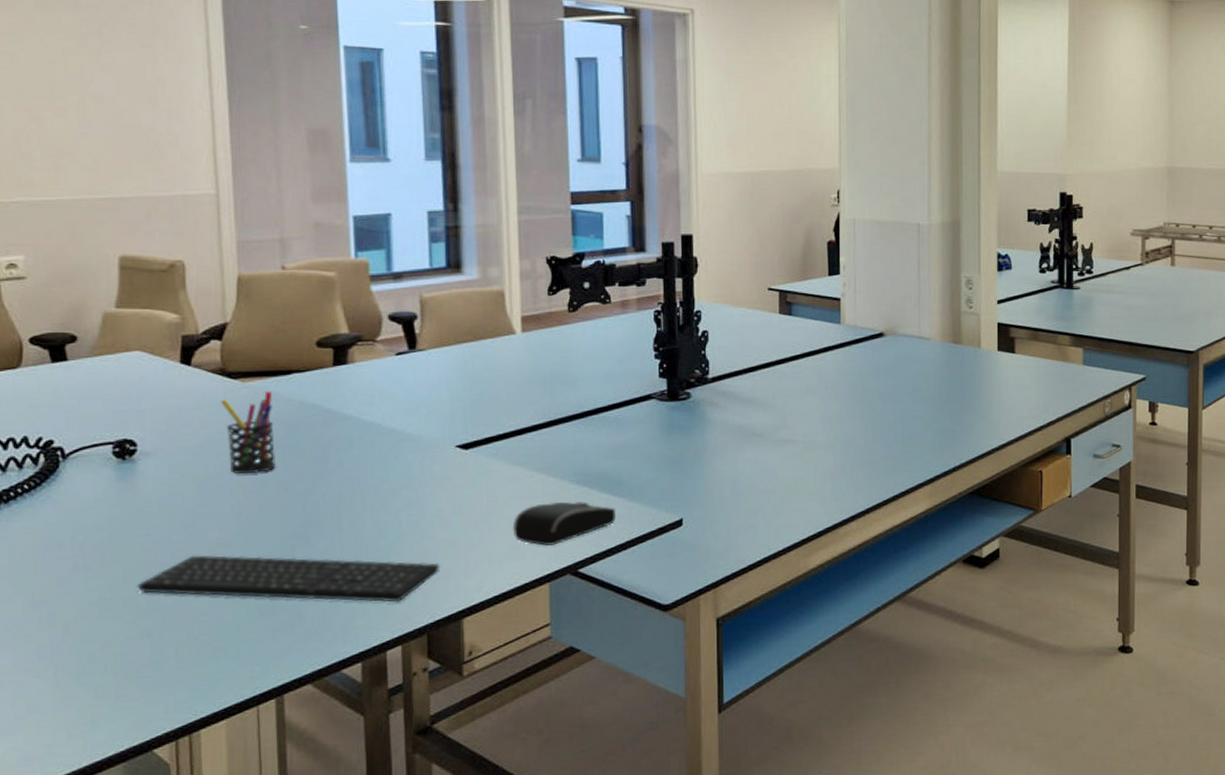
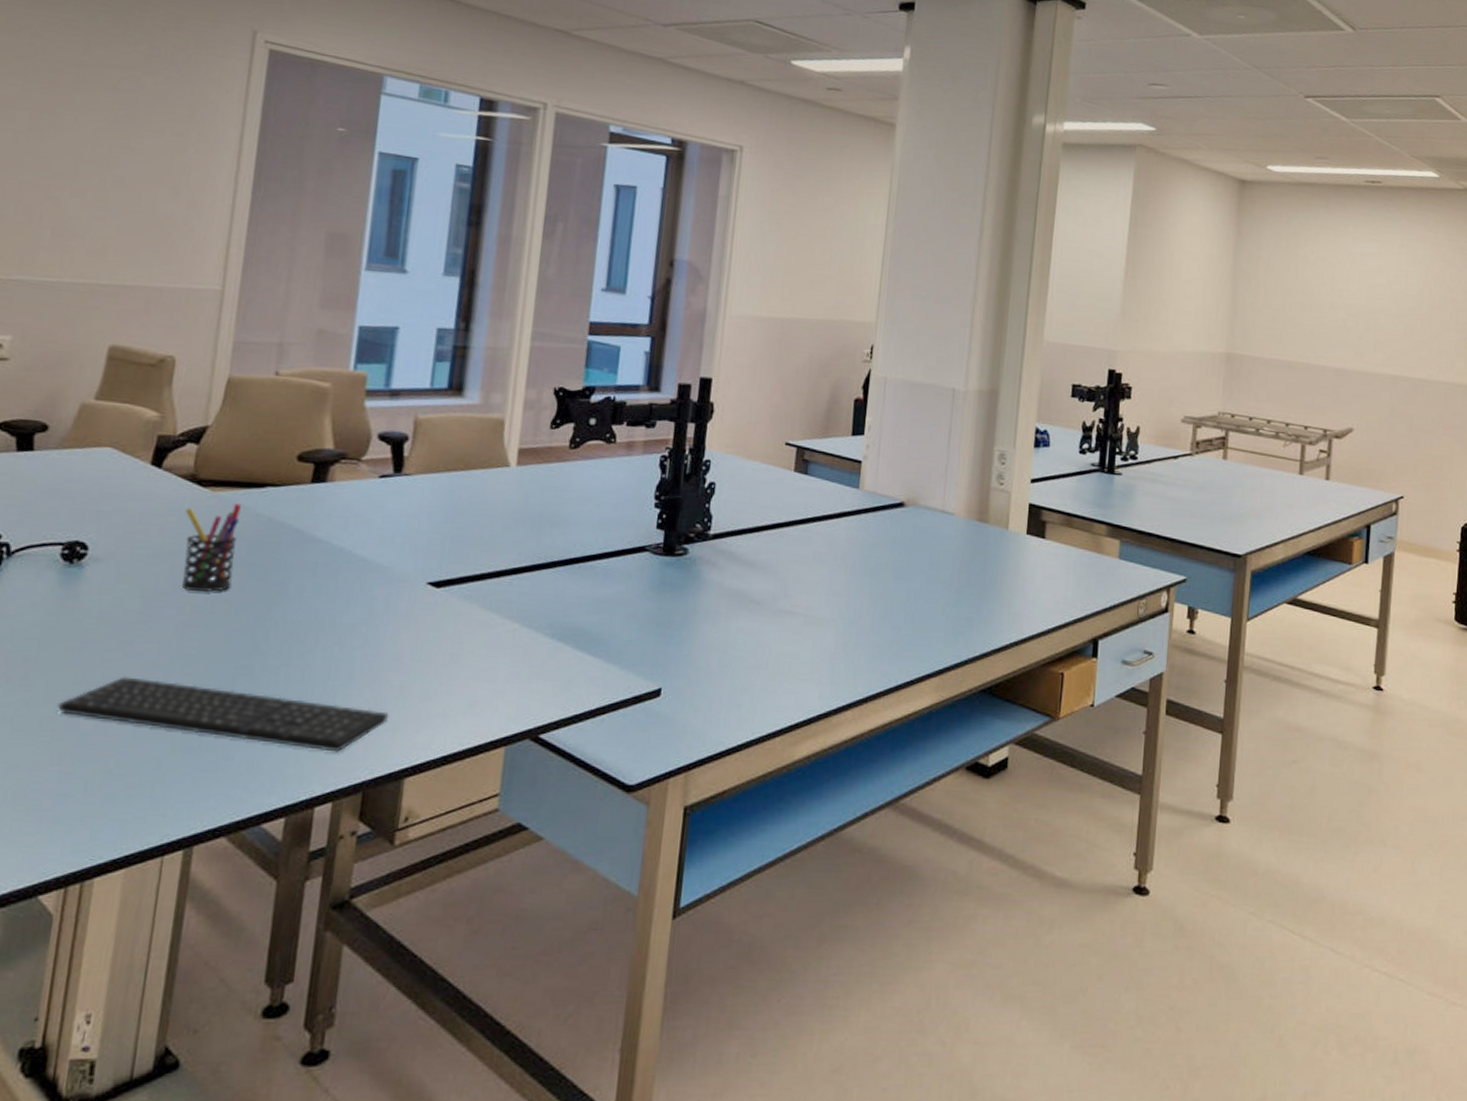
computer mouse: present [512,502,615,546] -> none [474,656,589,704]

